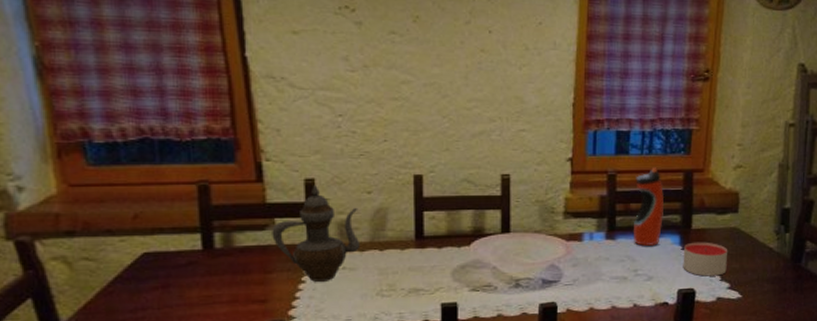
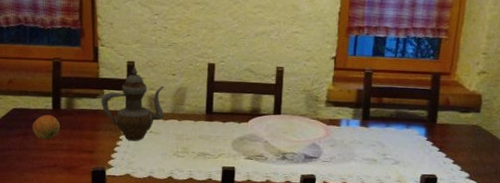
fruit: none [175,257,217,292] -> present [32,114,61,140]
water bottle: present [634,167,665,247] -> none [384,68,414,136]
candle: present [683,242,728,277] -> none [427,135,469,166]

